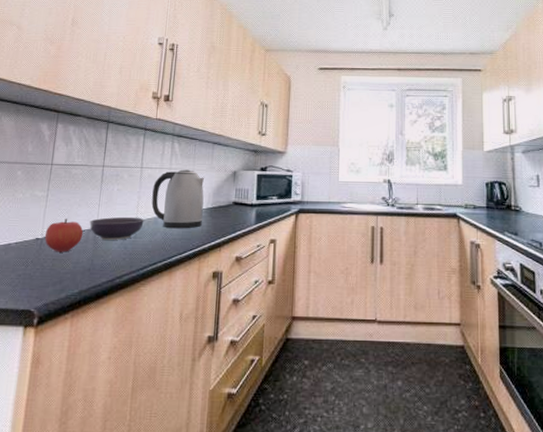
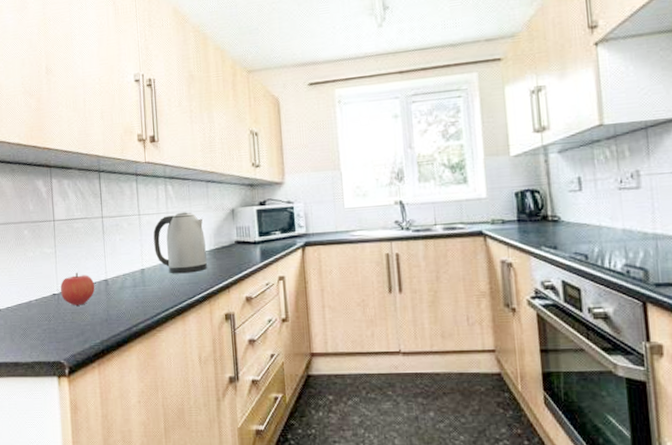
bowl: present [89,216,144,240] -> none [99,265,150,290]

